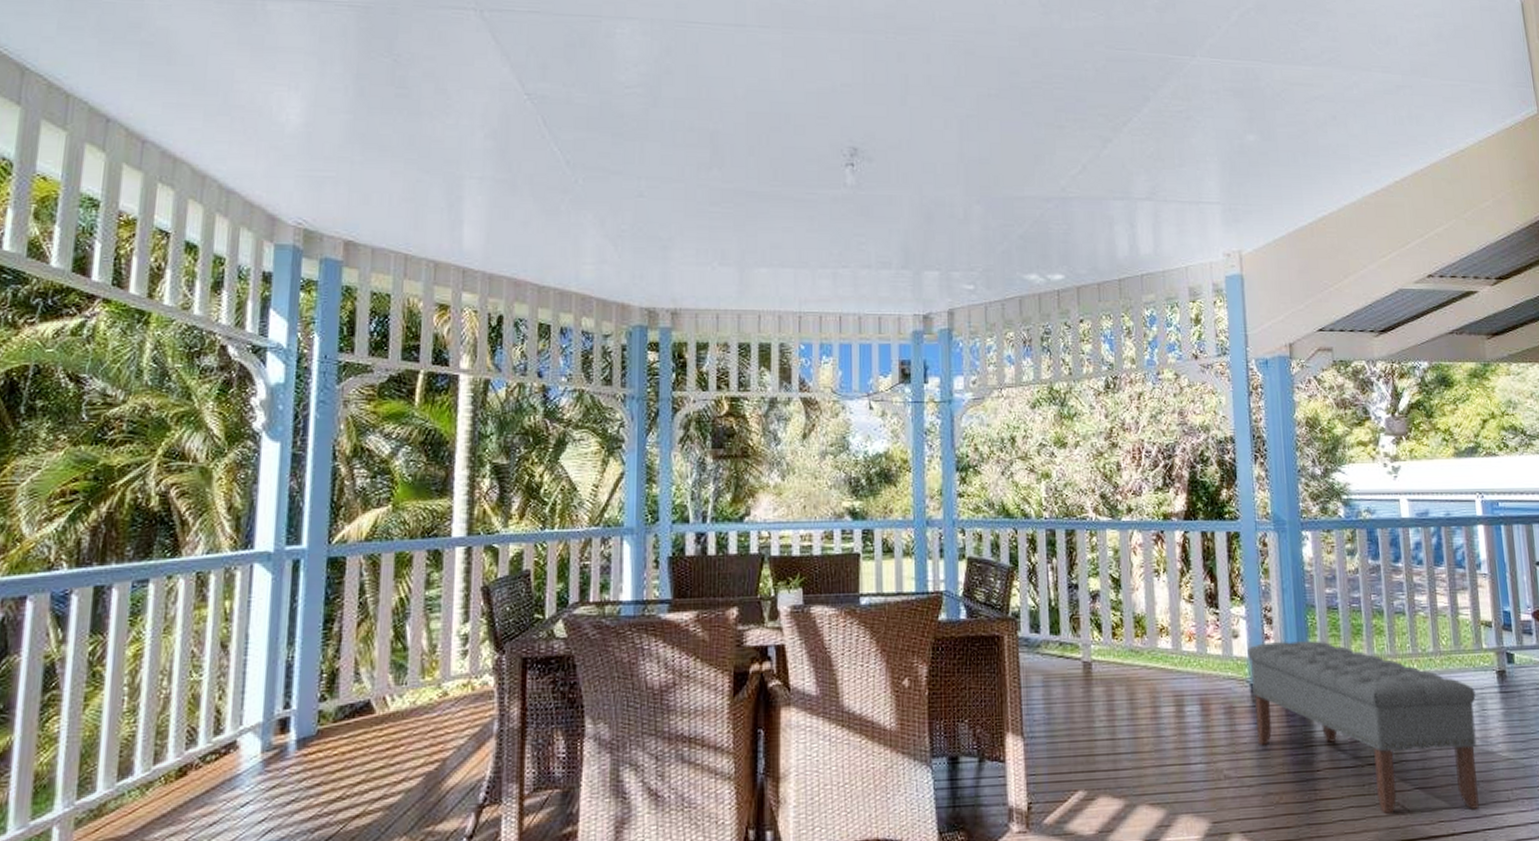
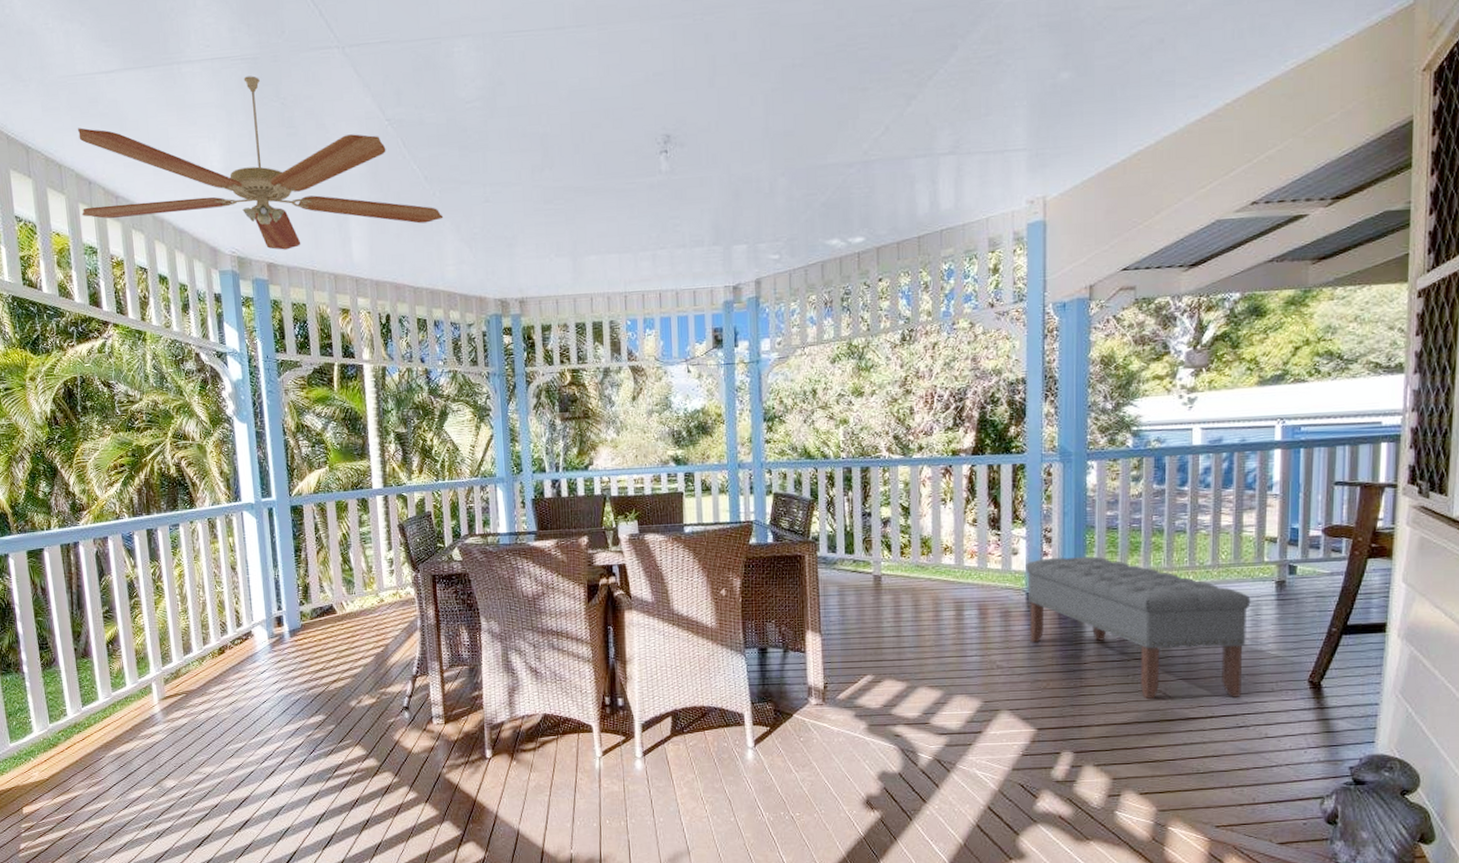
ceiling fan: none [87,25,585,227] -> present [78,76,444,250]

